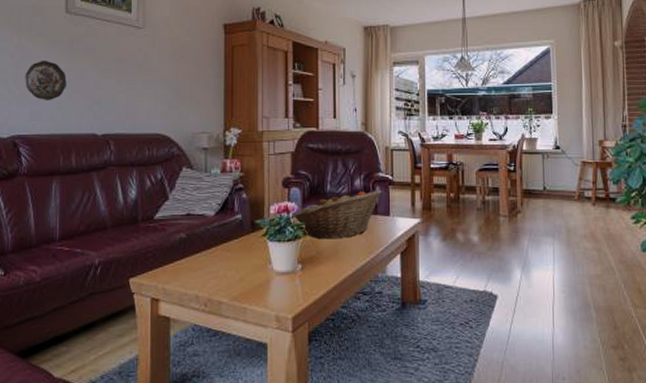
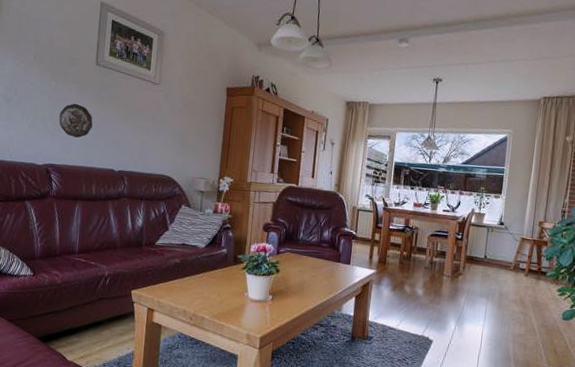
fruit basket: present [294,189,382,240] -> none [270,241,346,279]

